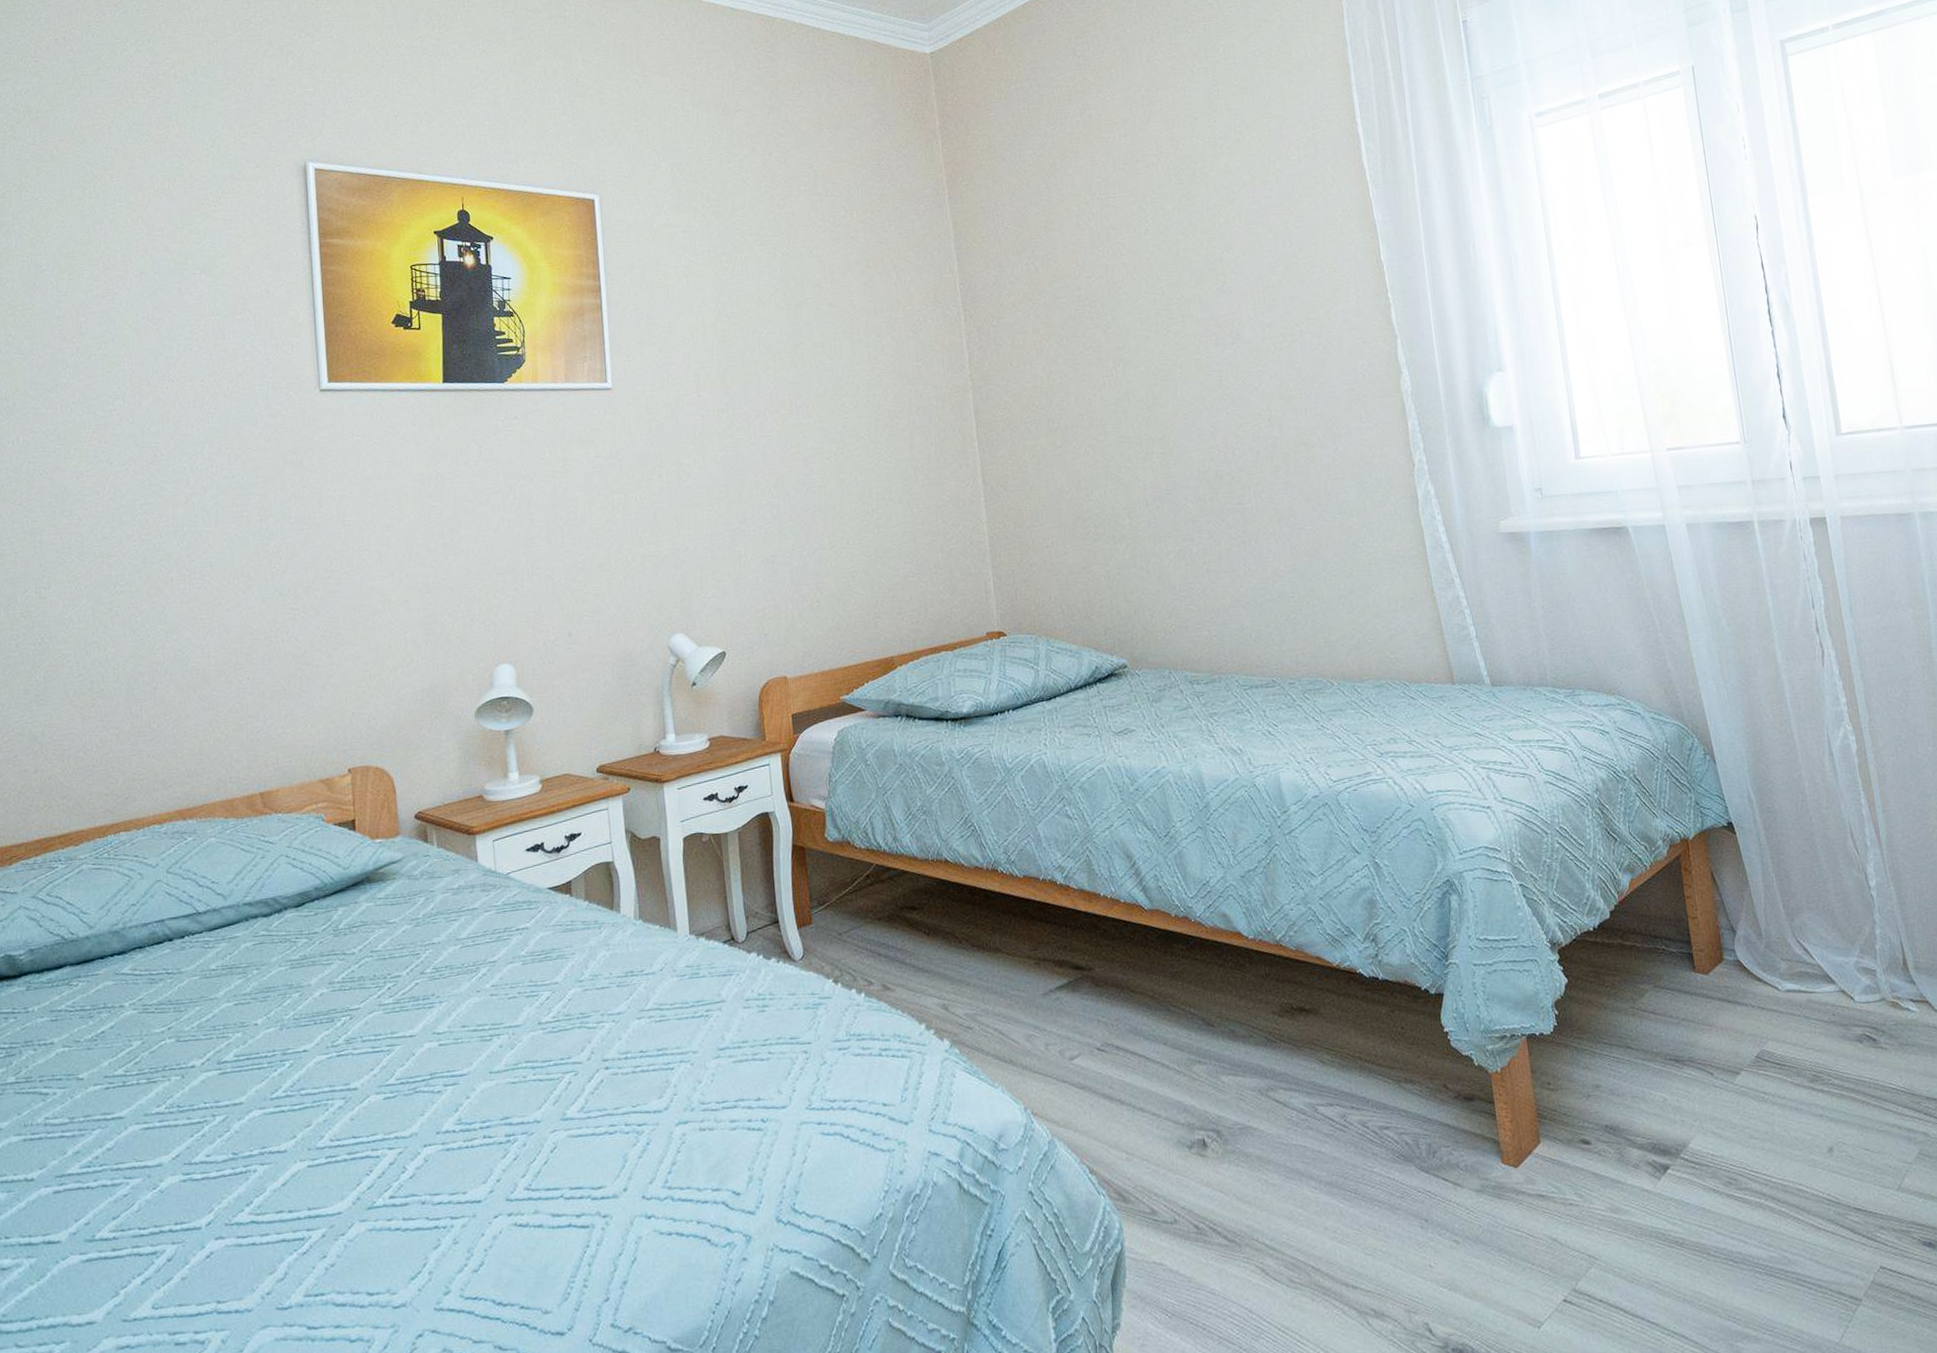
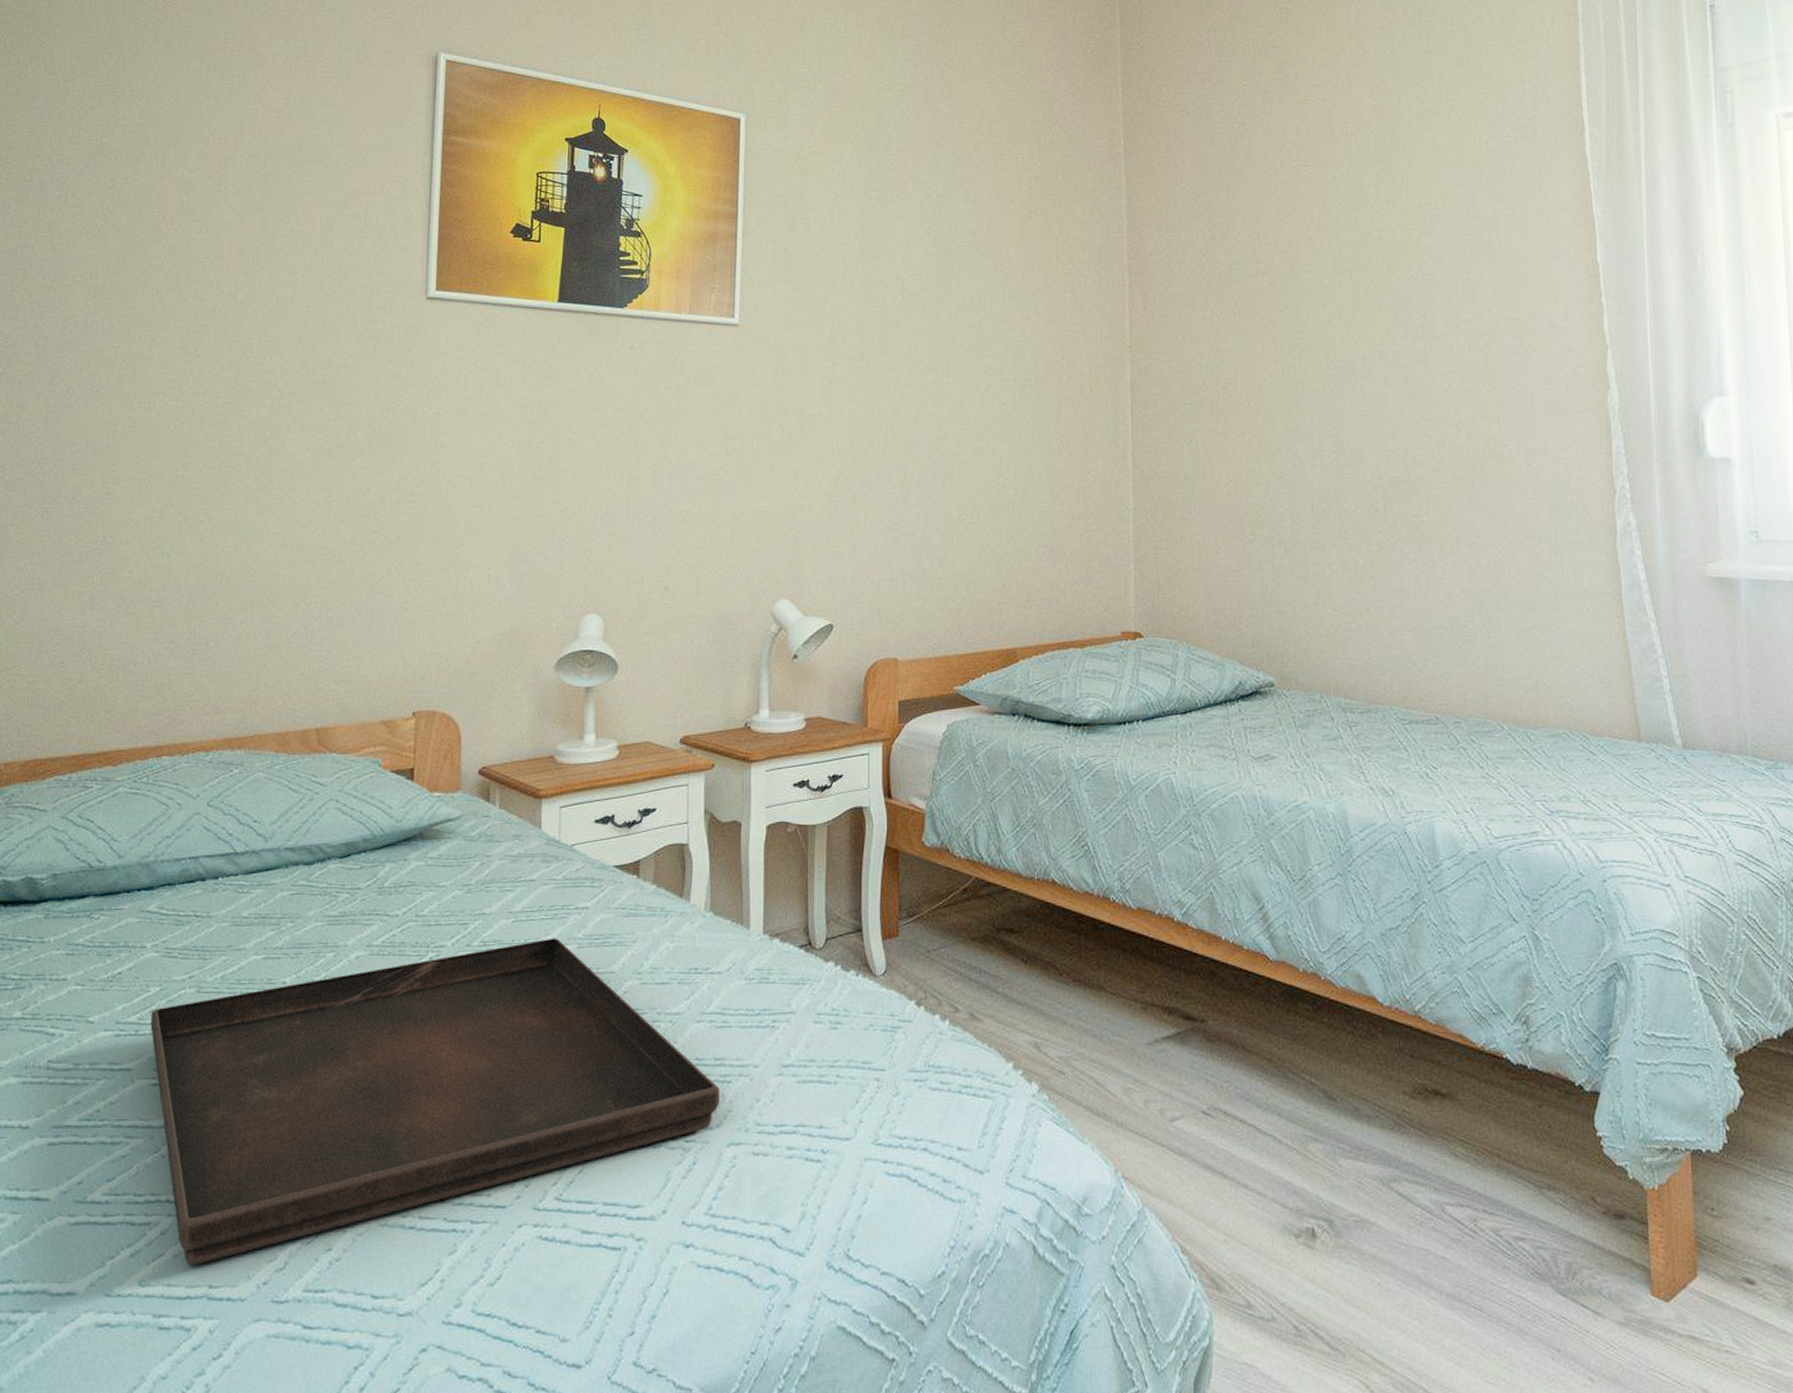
serving tray: none [136,958,665,1286] -> present [150,938,720,1266]

